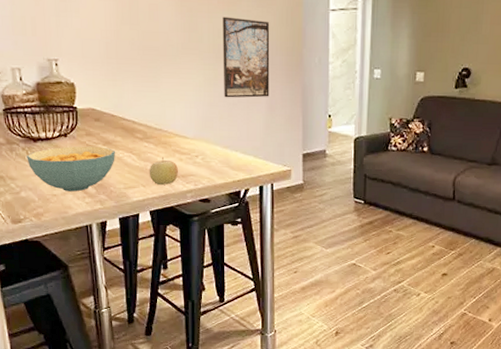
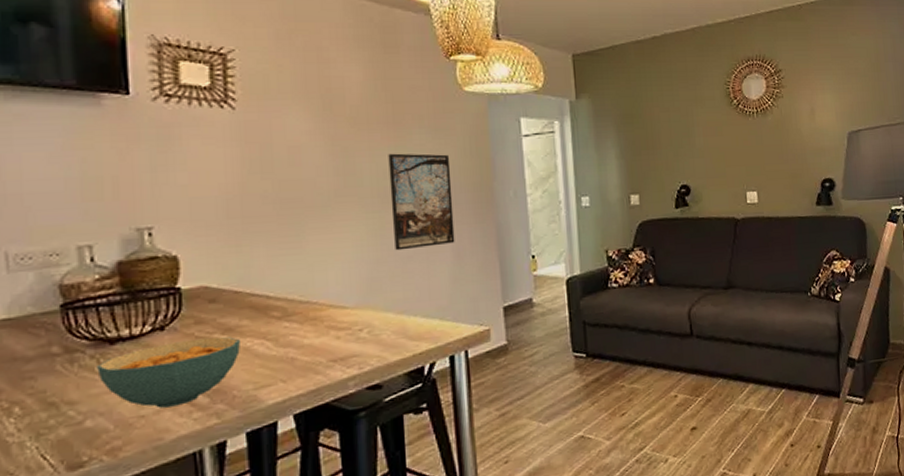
fruit: present [149,157,178,186] -> none [291,338,335,377]

